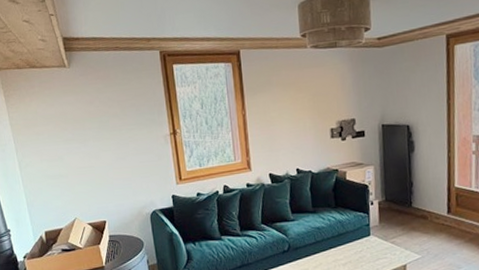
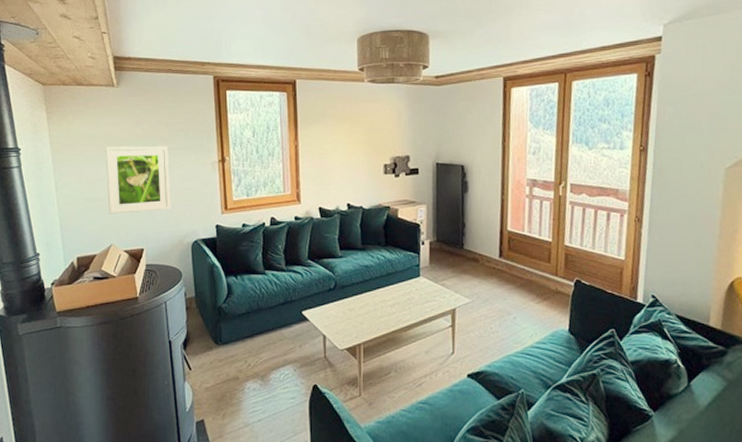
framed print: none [62,122,128,190] -> present [105,146,171,214]

